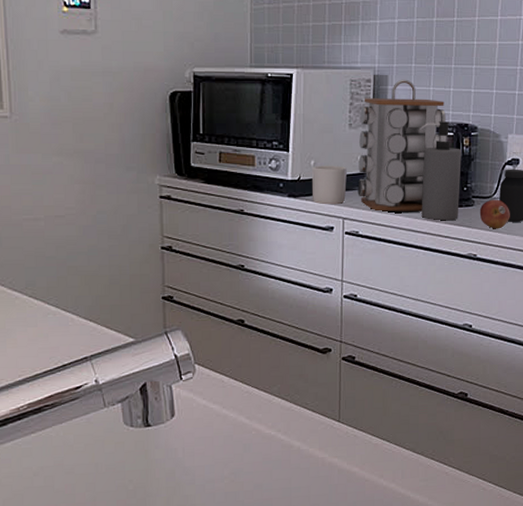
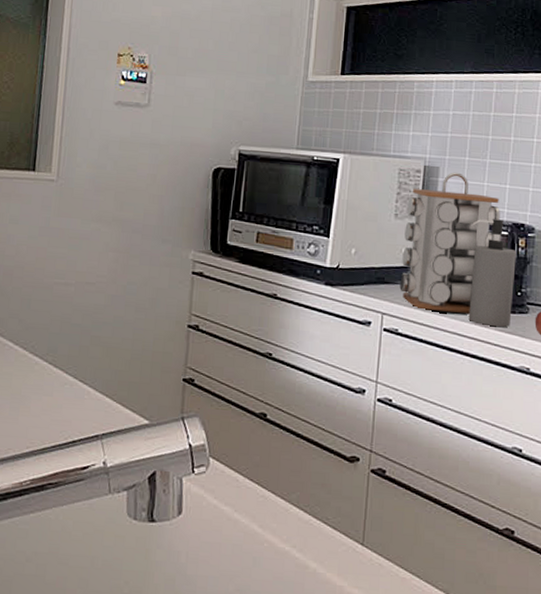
mug: present [311,165,348,205] -> none [350,254,391,298]

